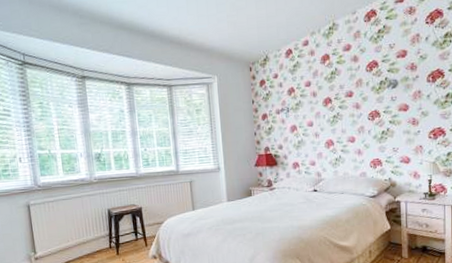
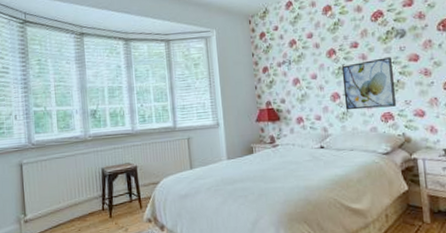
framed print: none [336,106,384,157] -> present [341,57,396,111]

